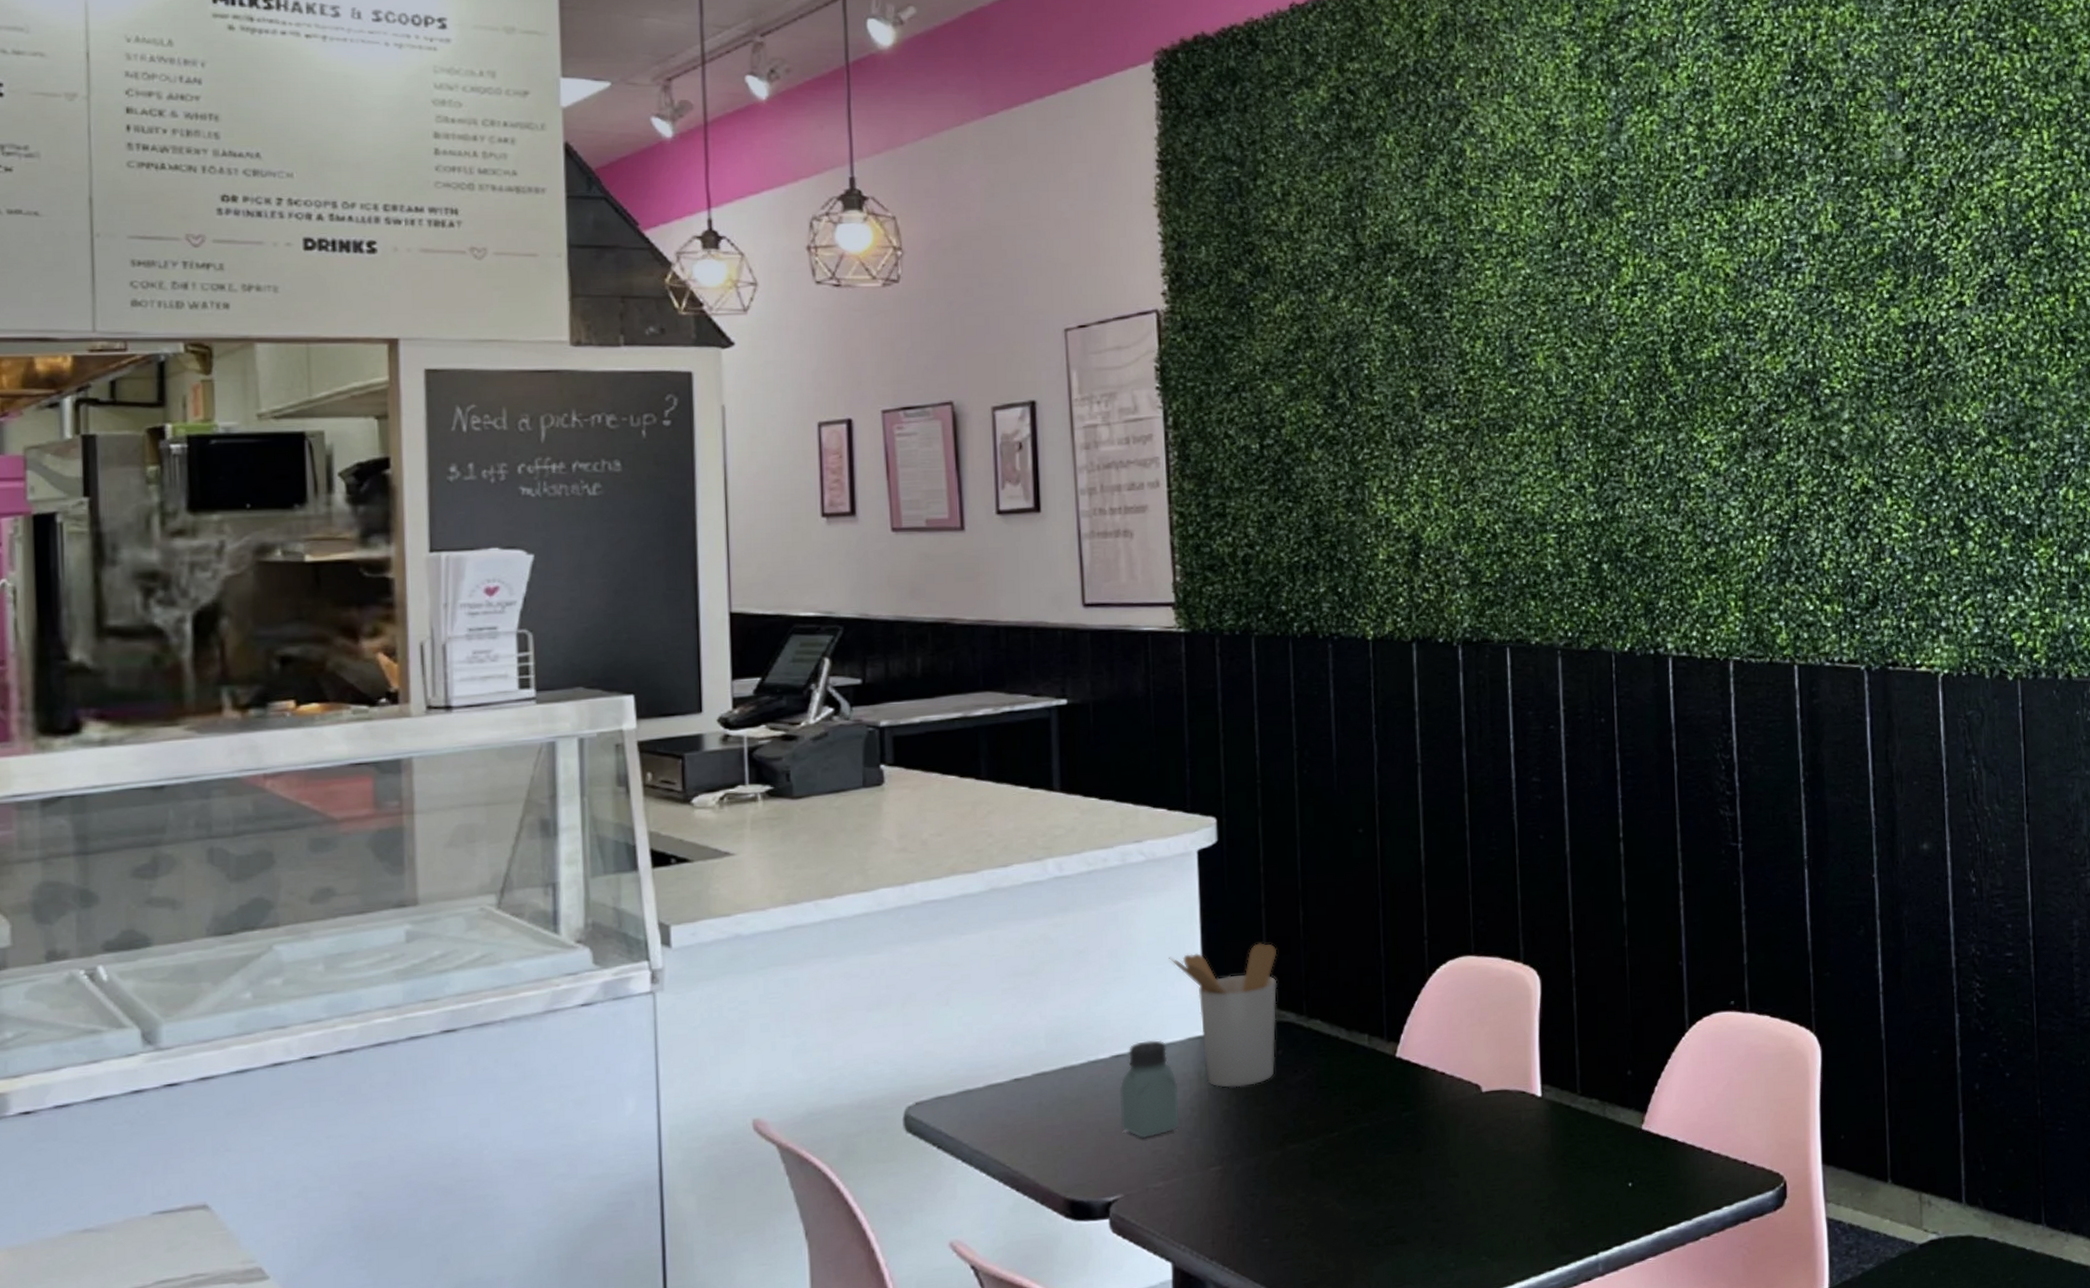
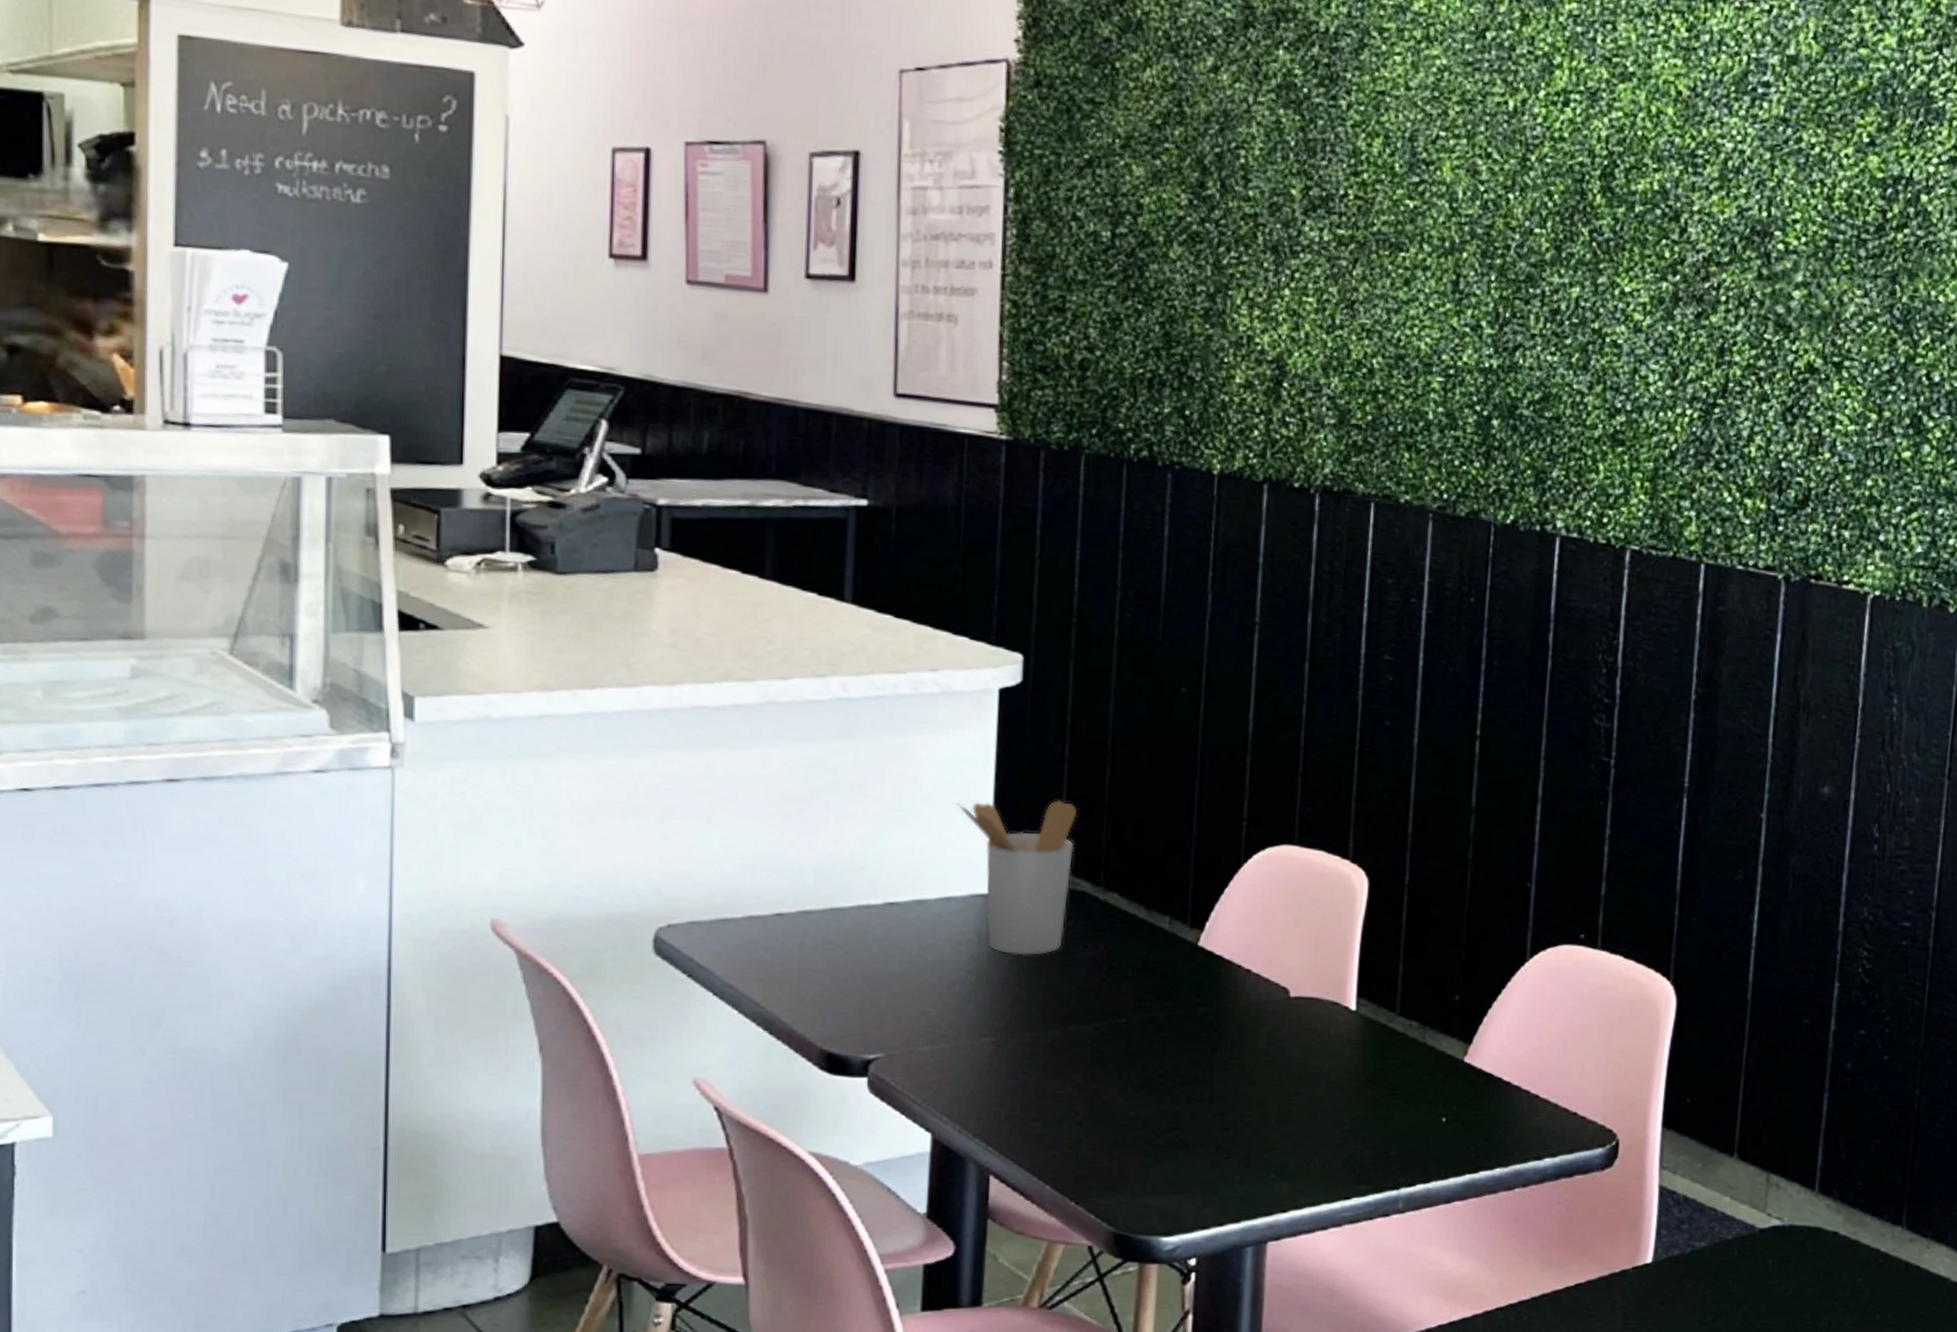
saltshaker: present [1120,1040,1179,1139] -> none [889,891,955,997]

